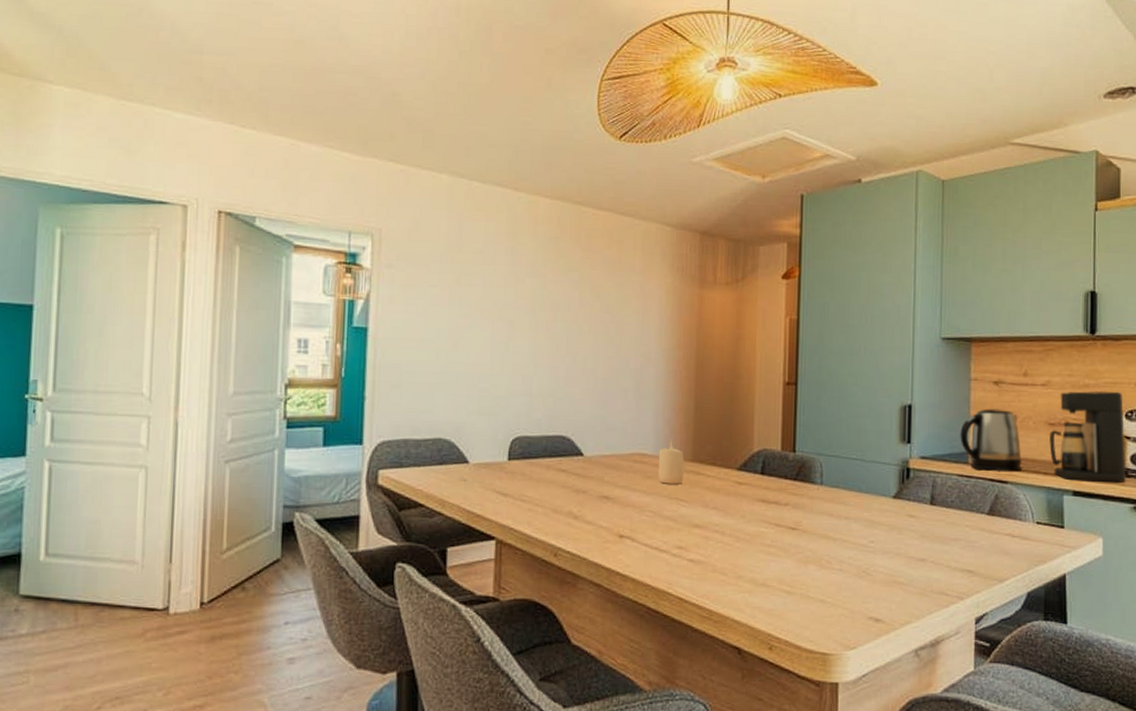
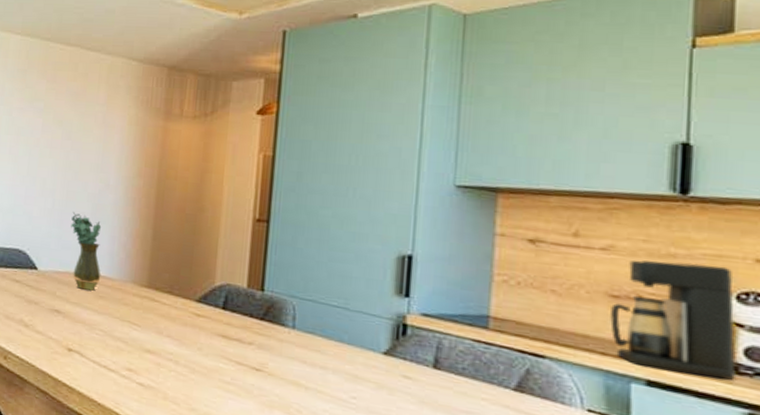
vase: none [615,390,648,471] -> present [71,212,102,291]
candle: present [658,437,685,484] -> none [110,262,139,308]
kettle: present [960,408,1023,473] -> none [477,269,568,348]

